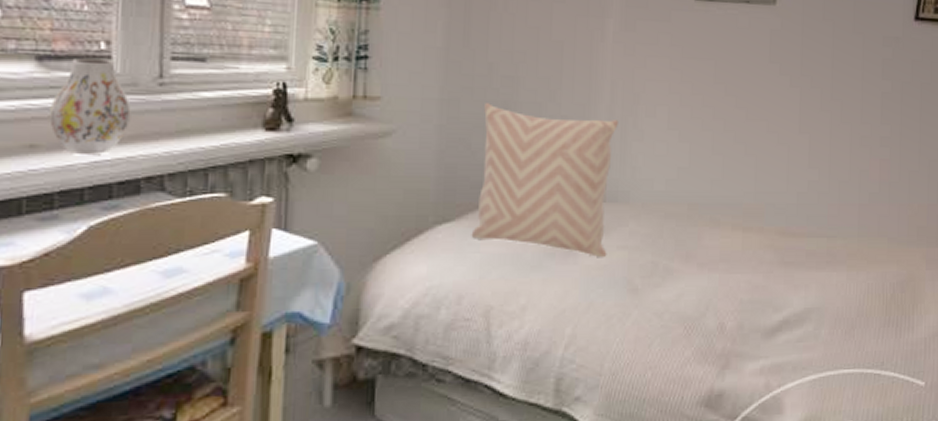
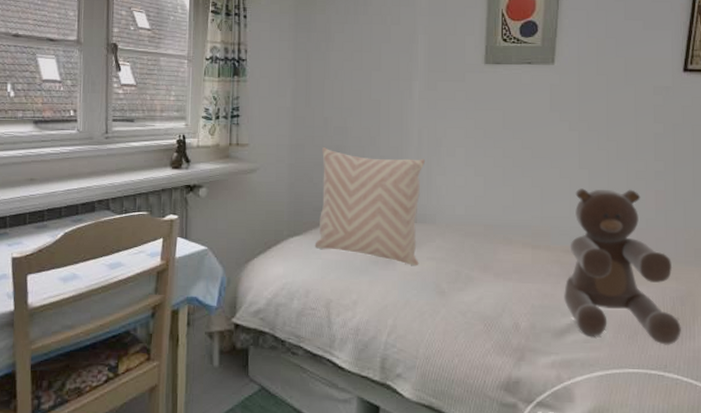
vase: present [49,57,131,156] -> none [41,121,89,186]
teddy bear: none [777,157,900,339] -> present [564,188,681,345]

